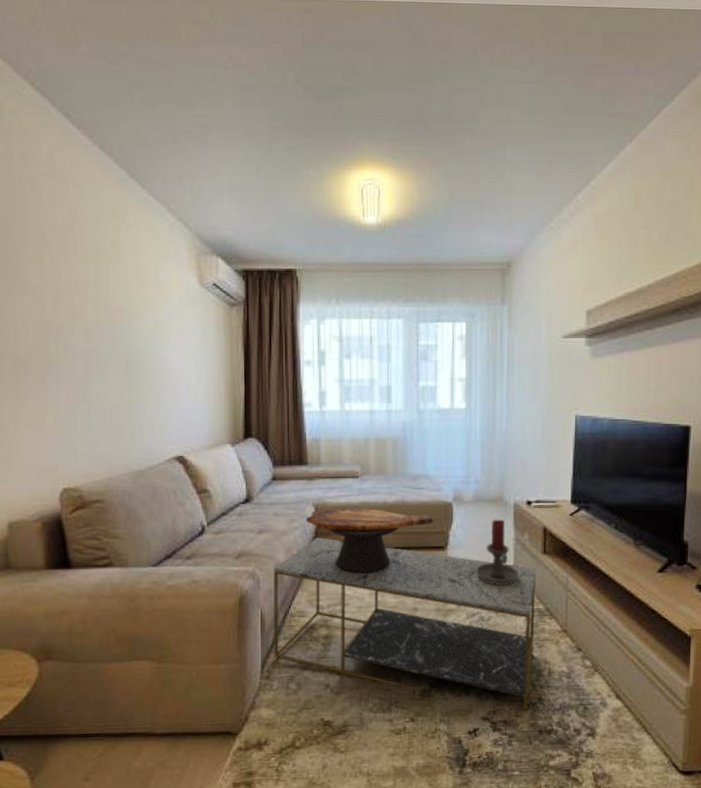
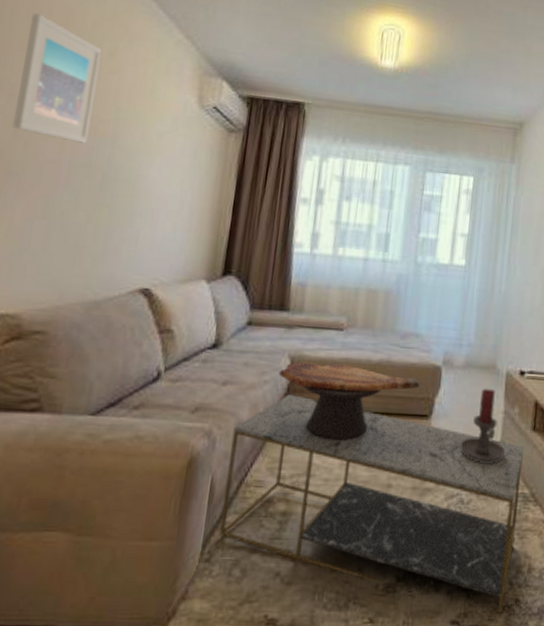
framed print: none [39,216,108,332] -> present [11,13,102,144]

